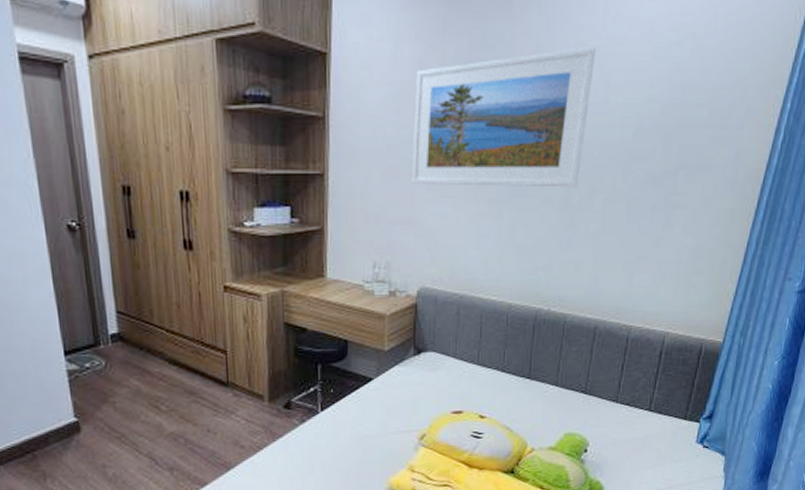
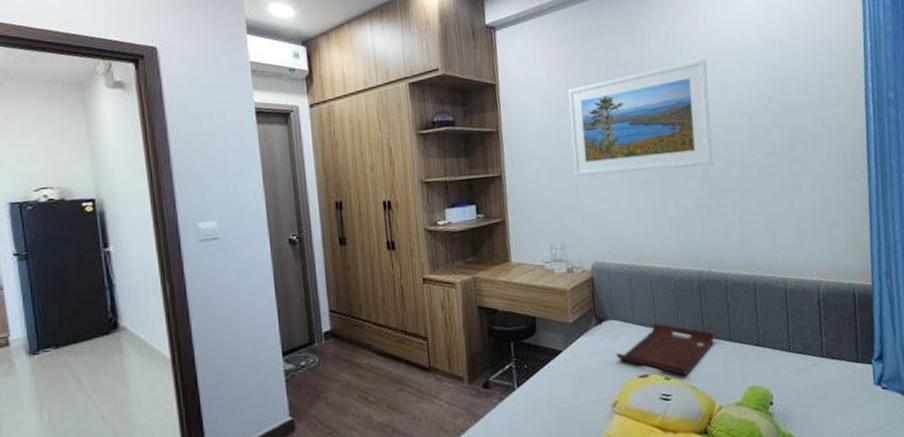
serving tray: none [432,360,540,416] -> present [616,323,714,376]

